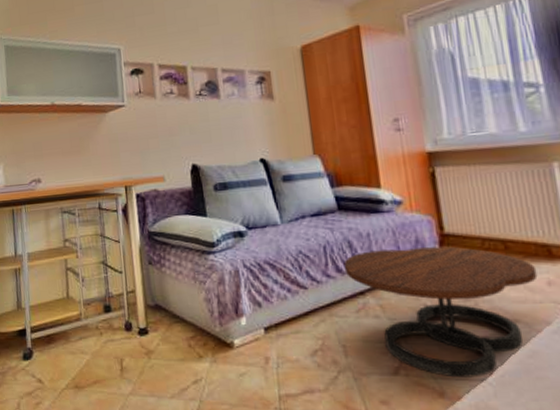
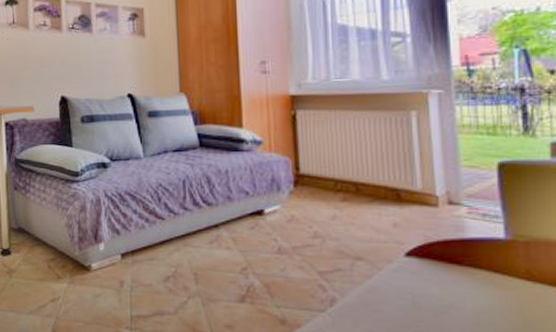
coffee table: present [343,246,538,378] -> none [201,186,384,308]

